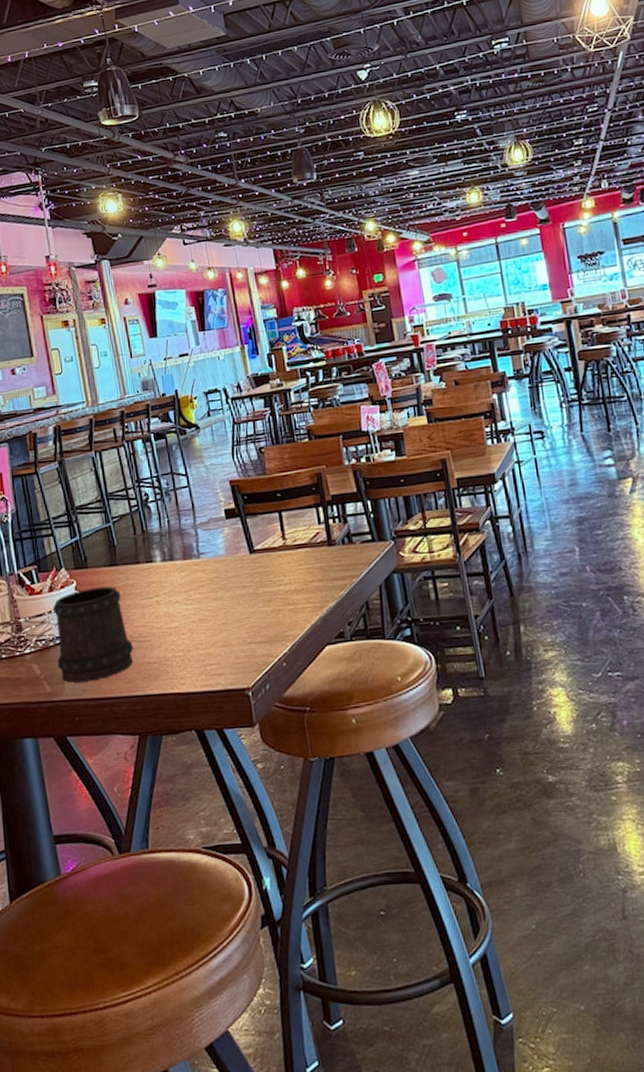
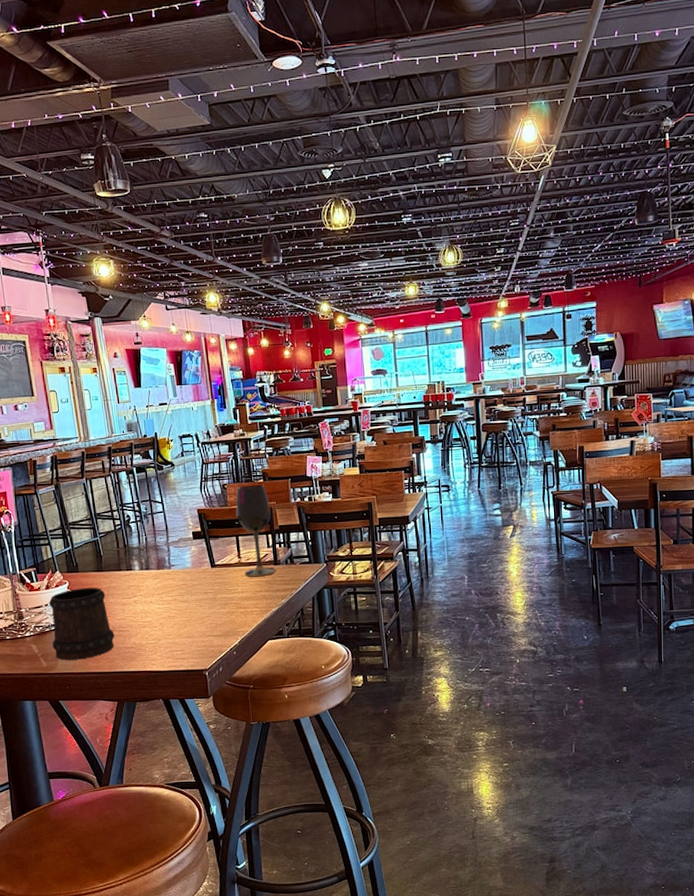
wine glass: none [276,445,331,563] -> present [236,485,276,576]

